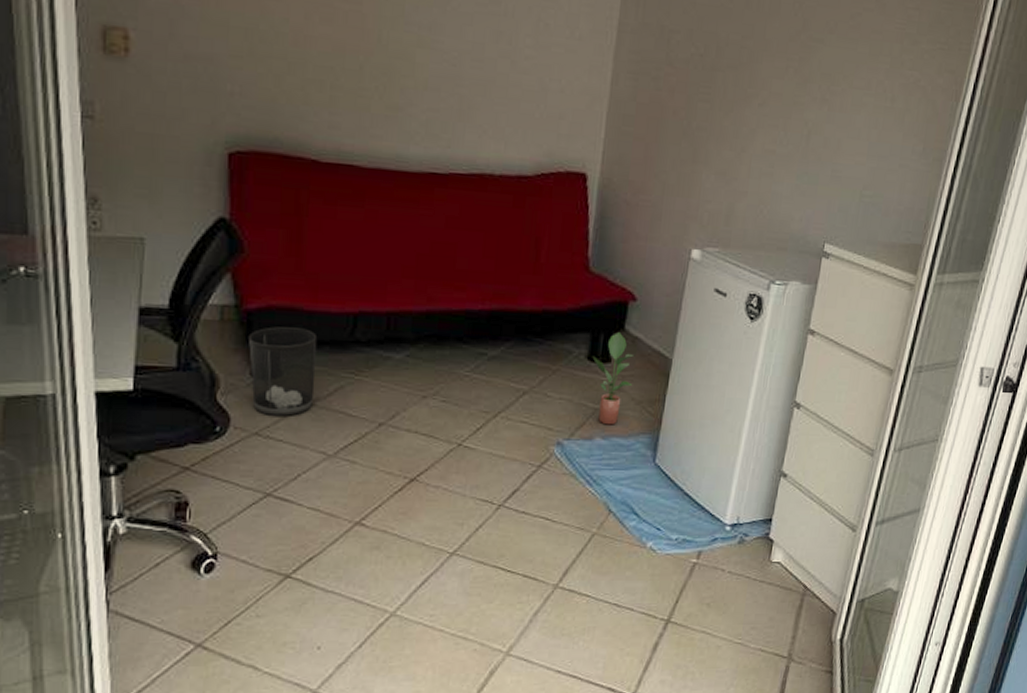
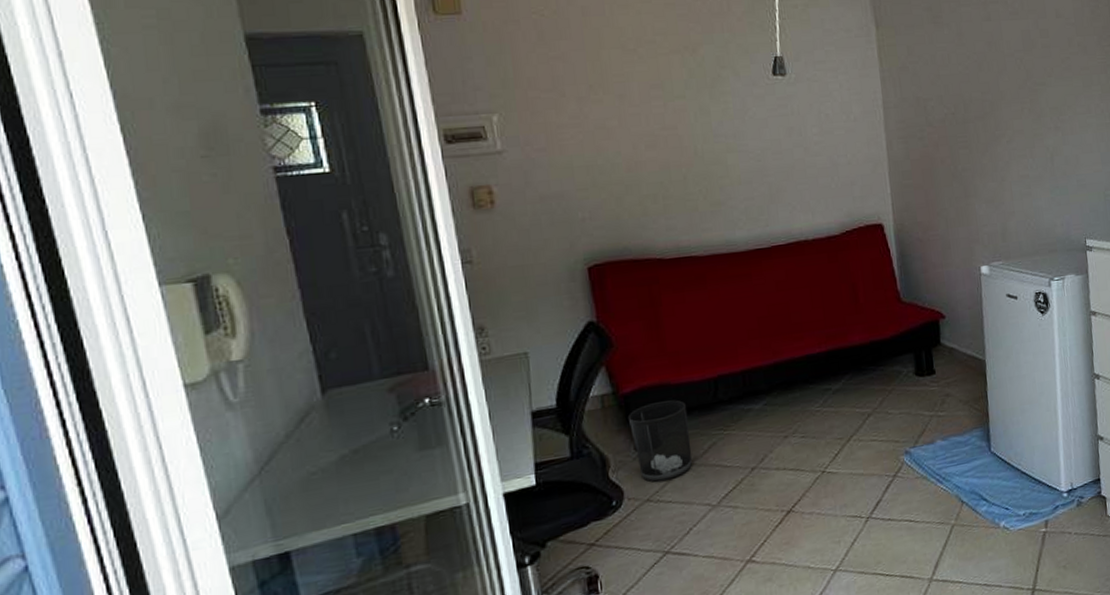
potted plant: present [592,332,635,425] -> none [919,347,958,428]

